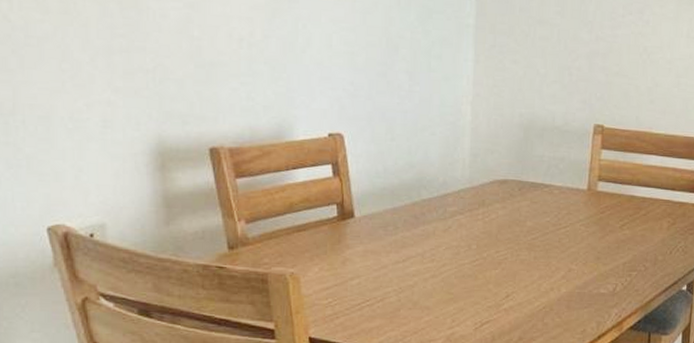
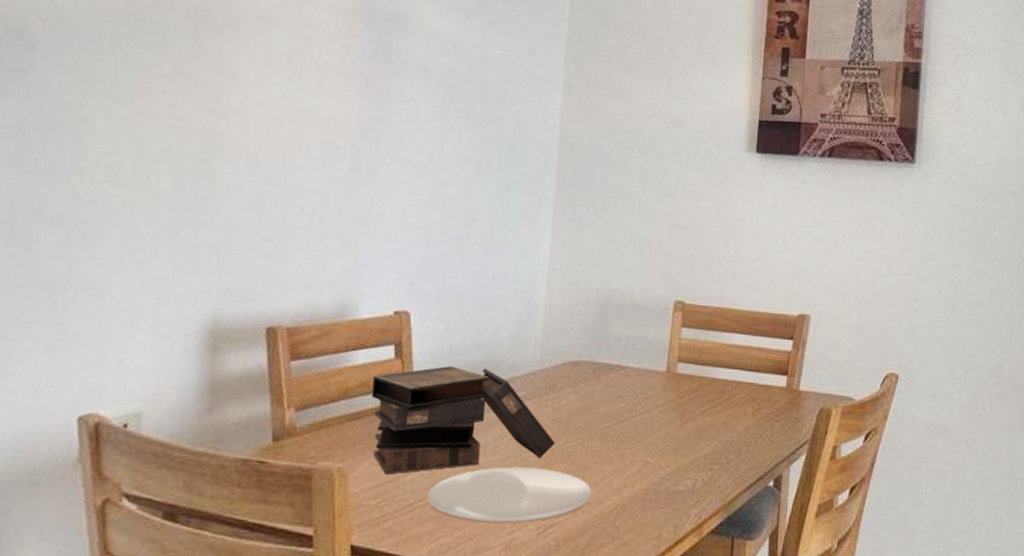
book: none [314,184,487,279] -> present [371,366,555,475]
plate: none [373,272,522,321] -> present [427,467,592,525]

